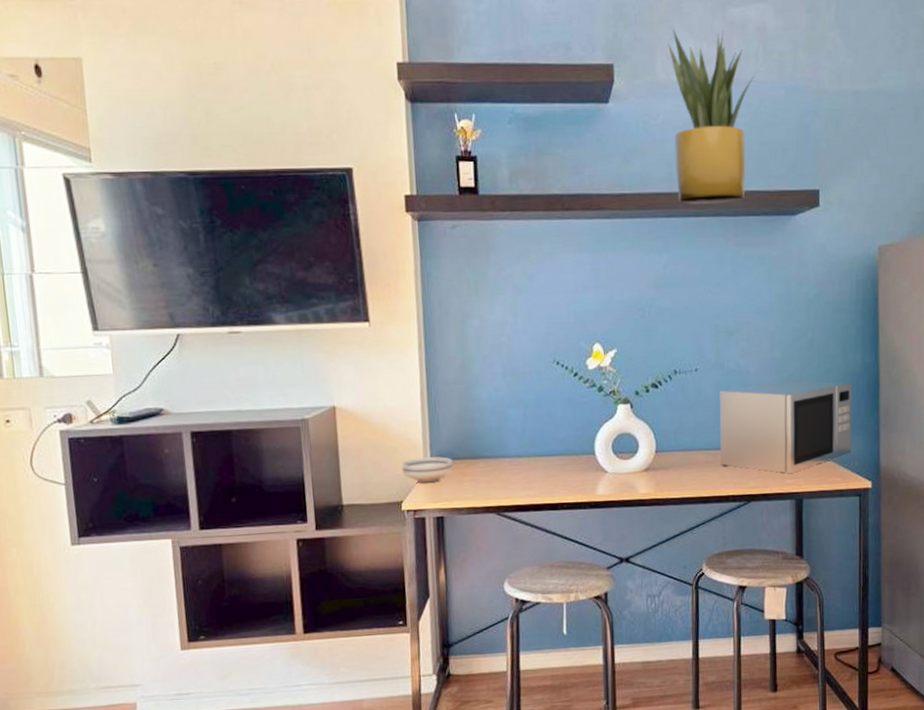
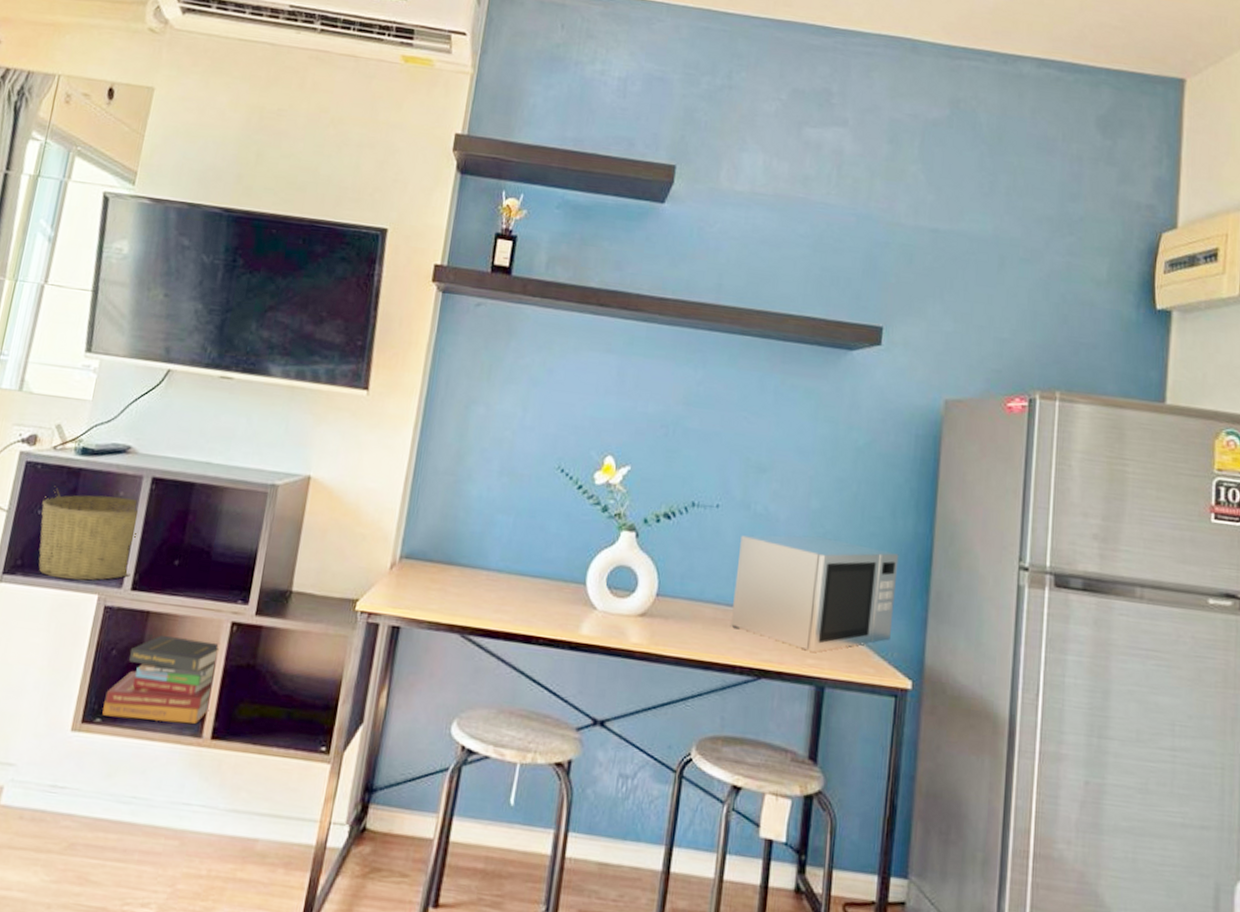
basket: none [95,454,195,532] -> present [38,486,139,581]
books: none [202,558,296,633] -> present [102,635,219,724]
bowl: present [400,456,454,483] -> none [364,551,425,583]
planter: present [668,30,756,205] -> none [724,141,827,326]

